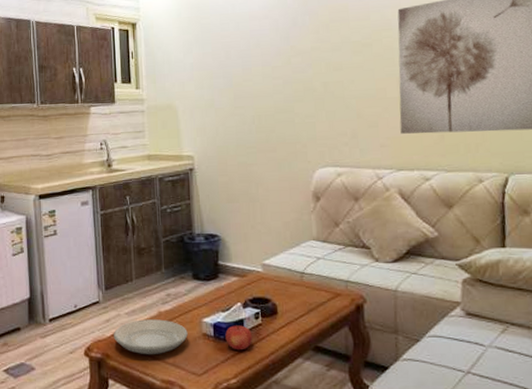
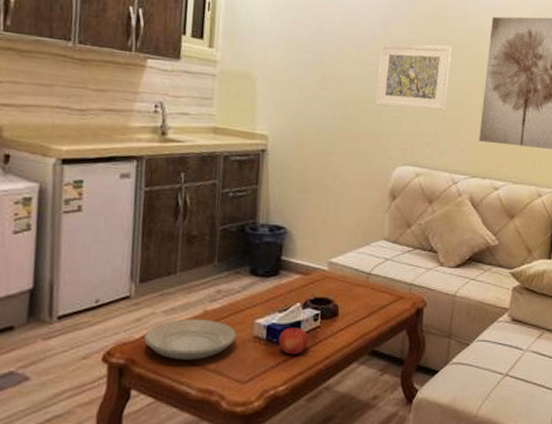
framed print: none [285,45,360,114] -> present [375,43,452,112]

